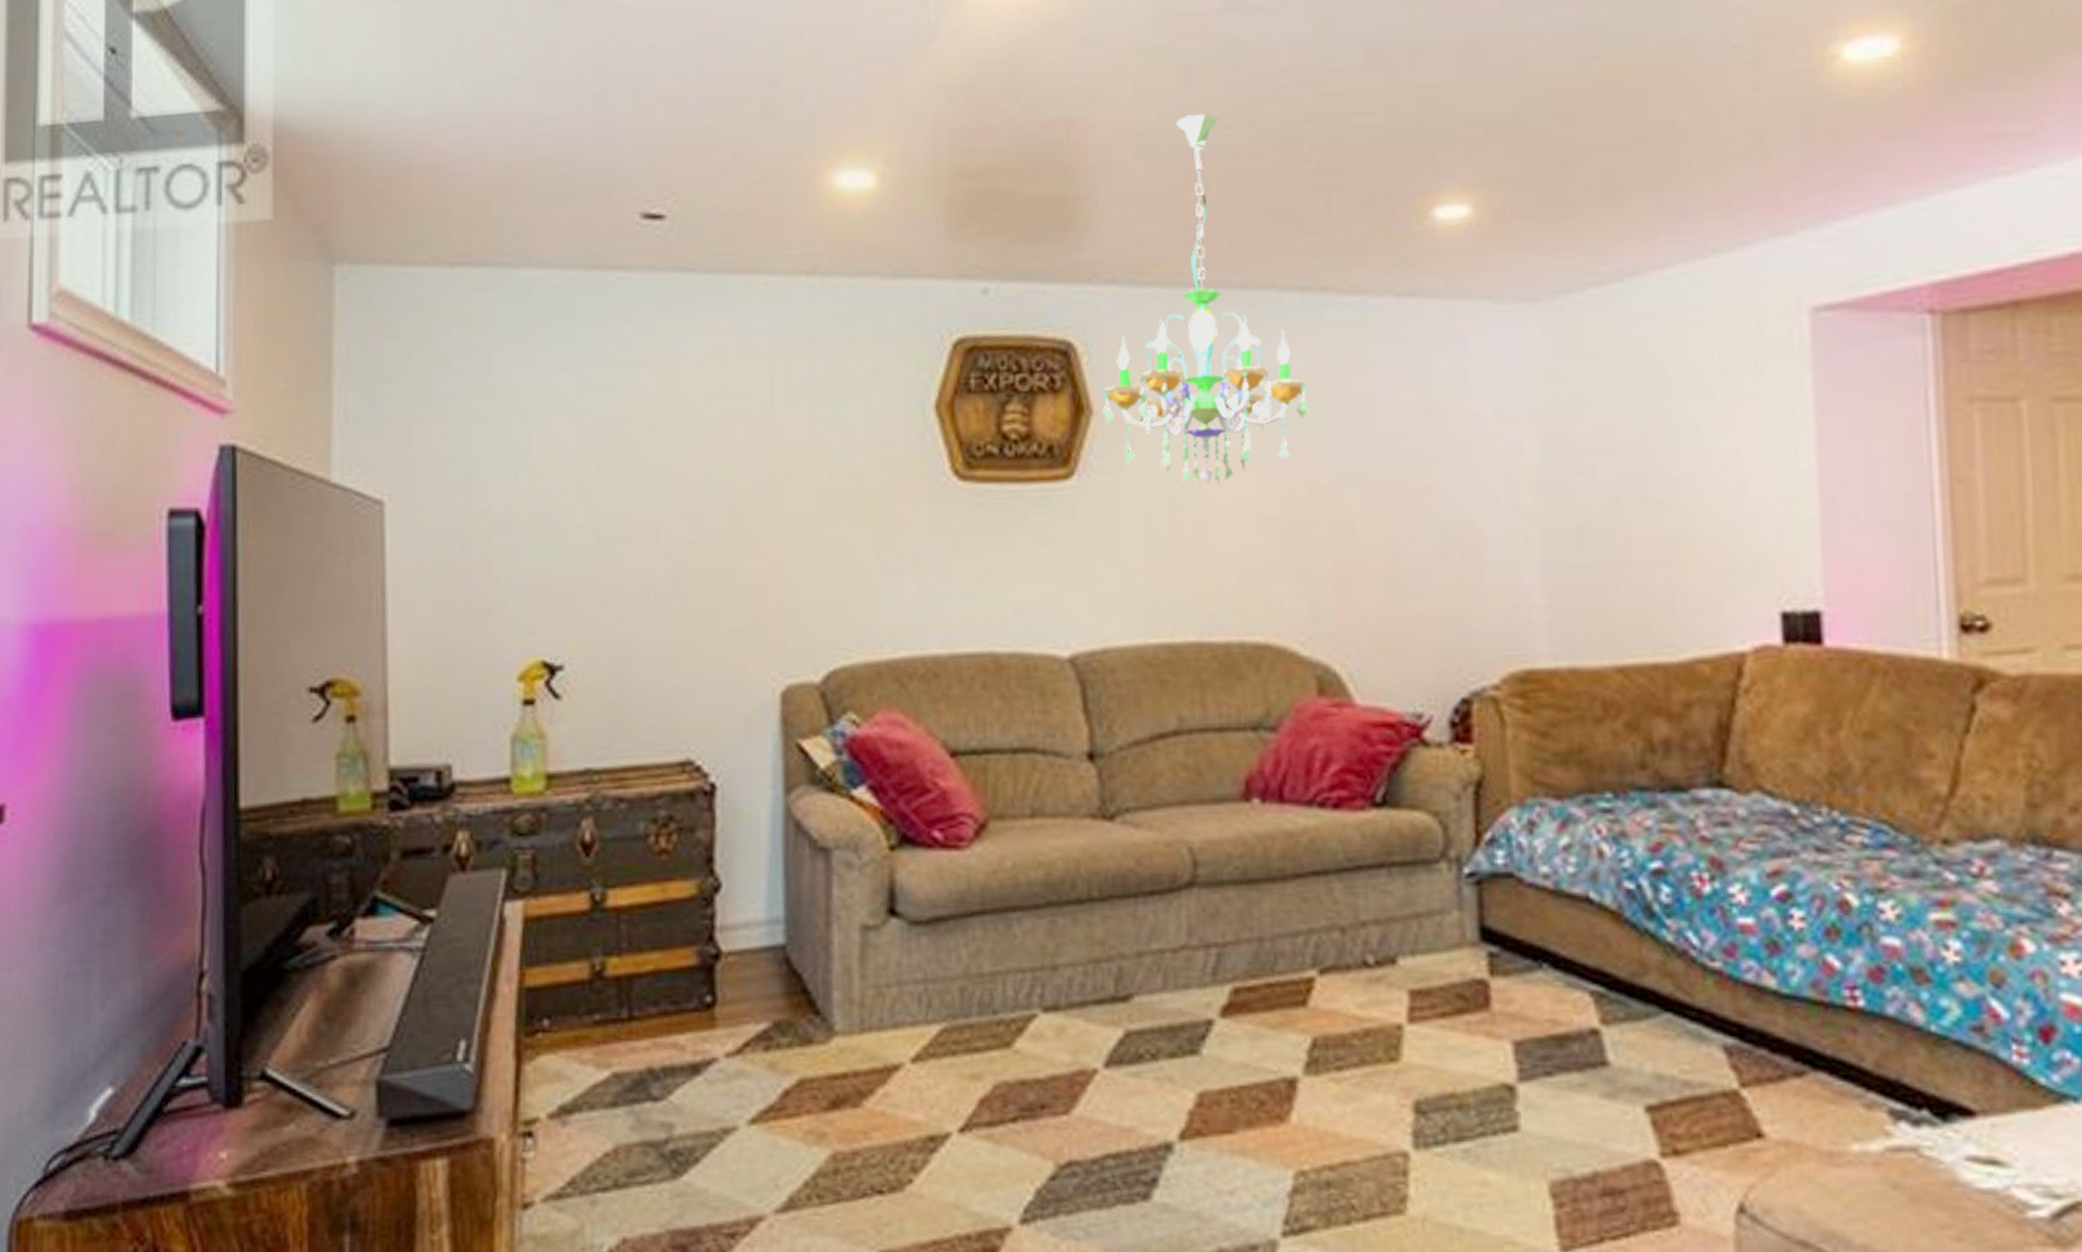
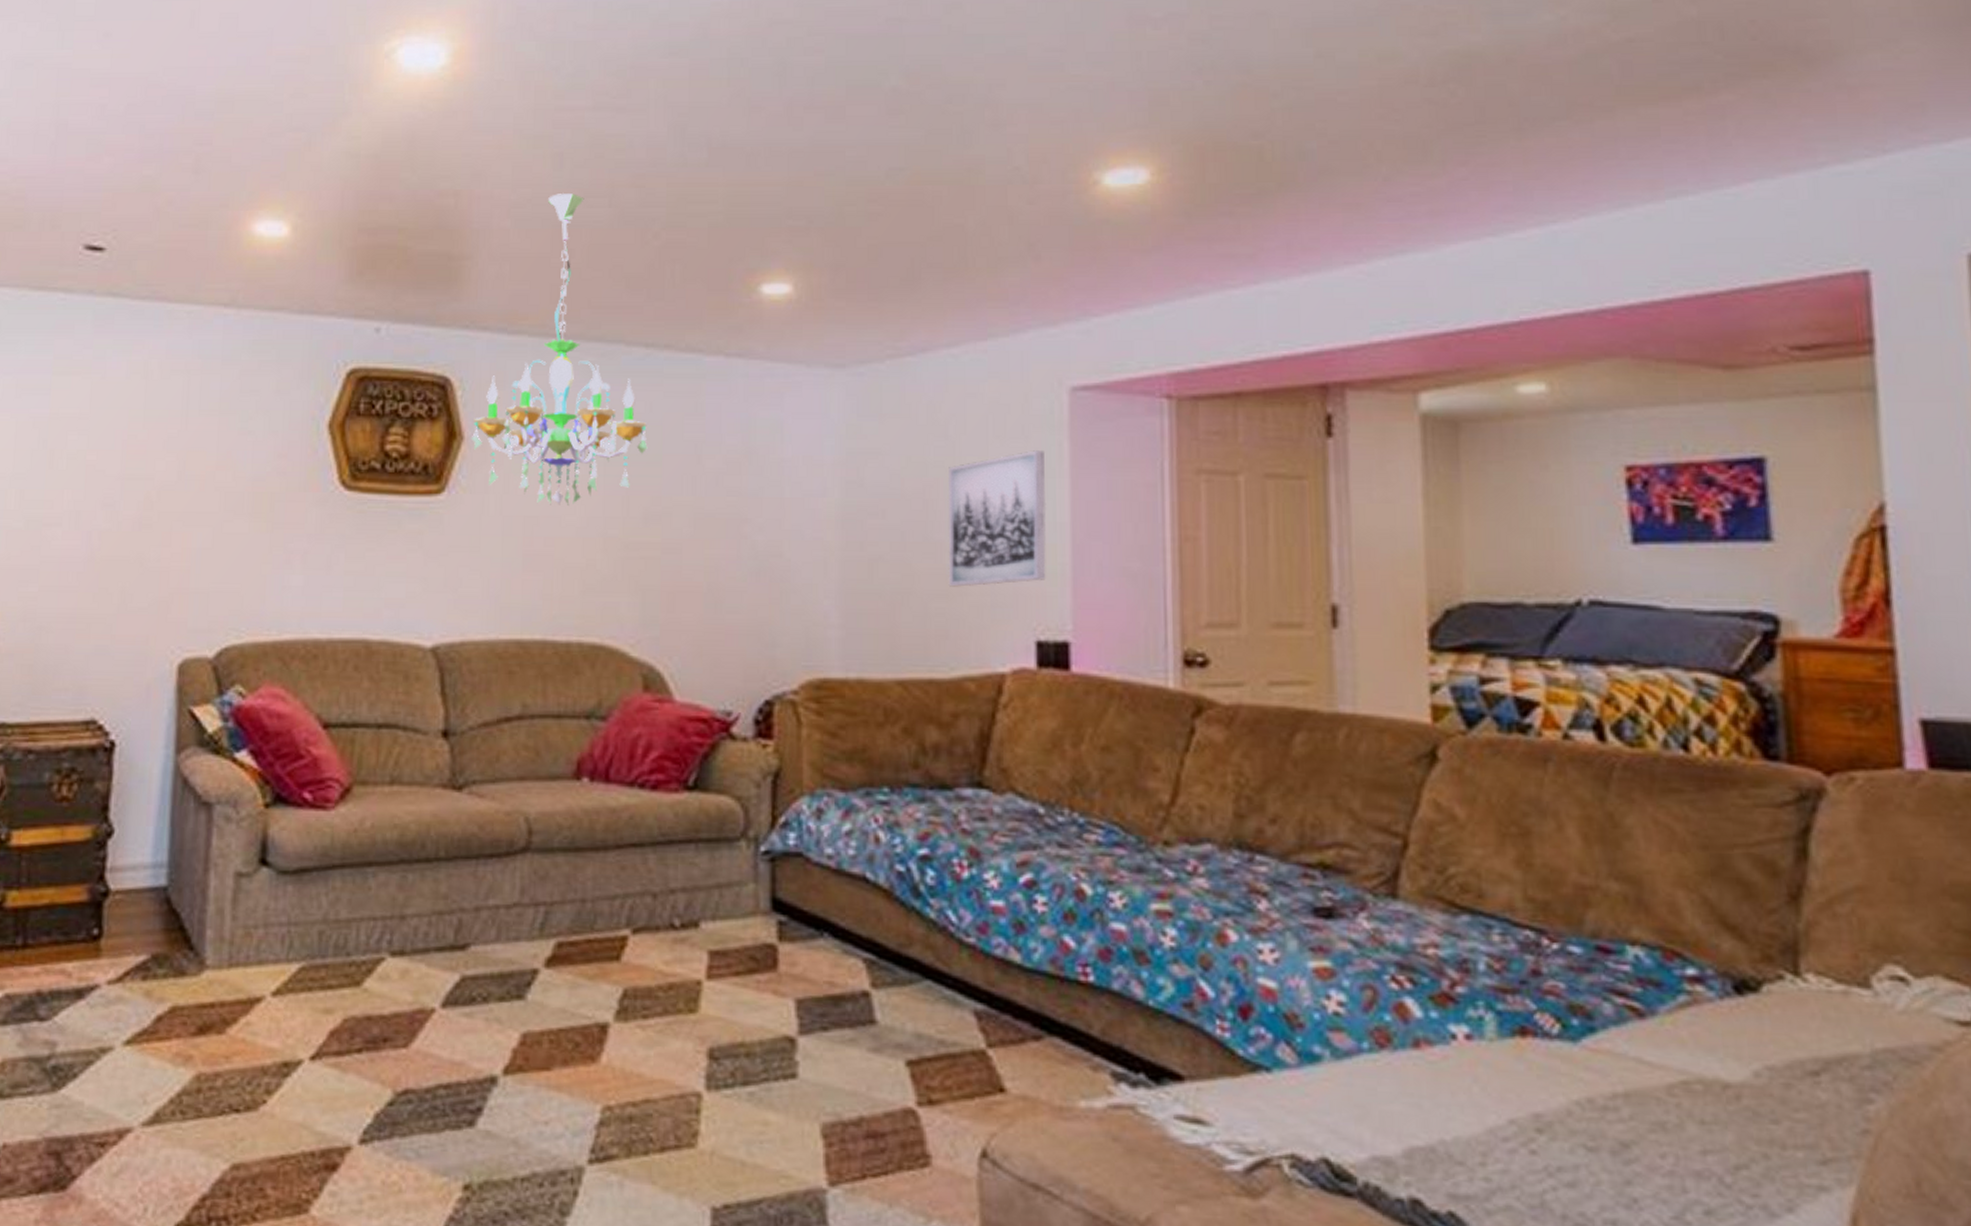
wall art: none [1667,385,1790,554] -> present [947,450,1047,587]

